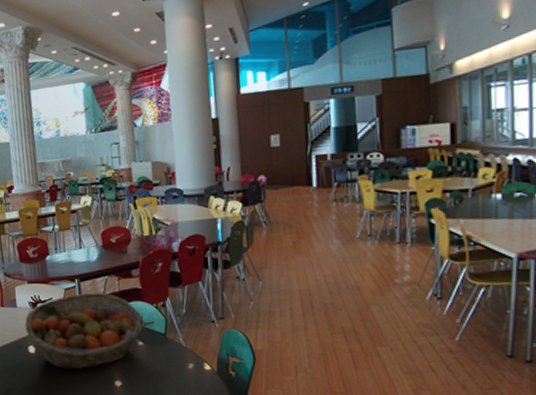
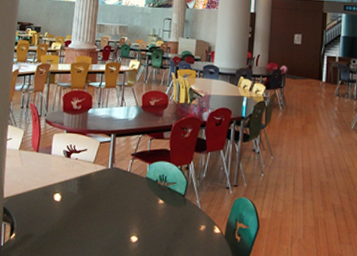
fruit basket: present [25,292,143,370] -> none [55,148,166,222]

